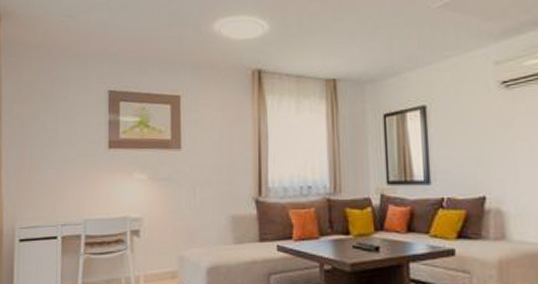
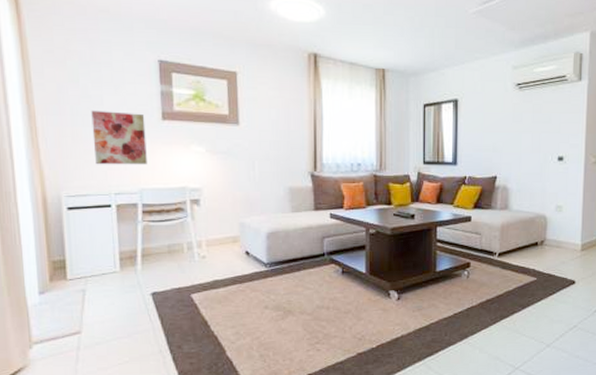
wall art: none [46,142,93,196] -> present [91,110,147,165]

